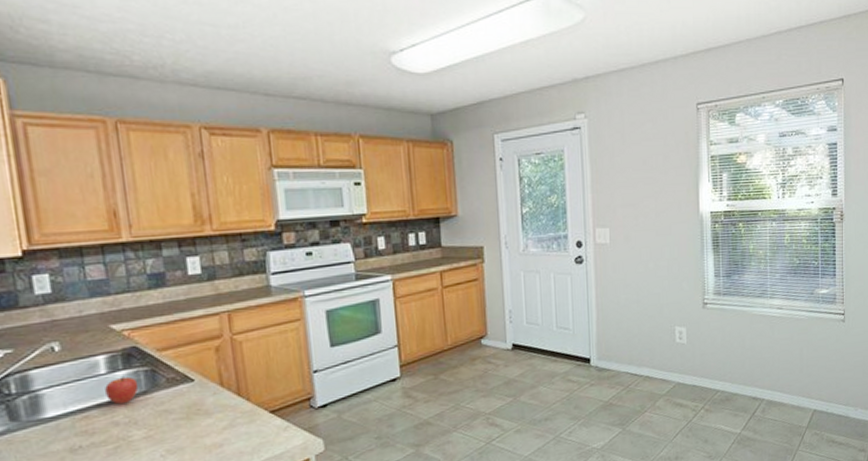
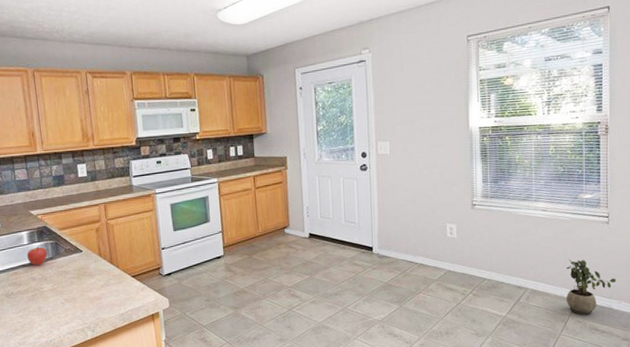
potted plant: none [802,363,853,427] -> present [565,259,616,315]

